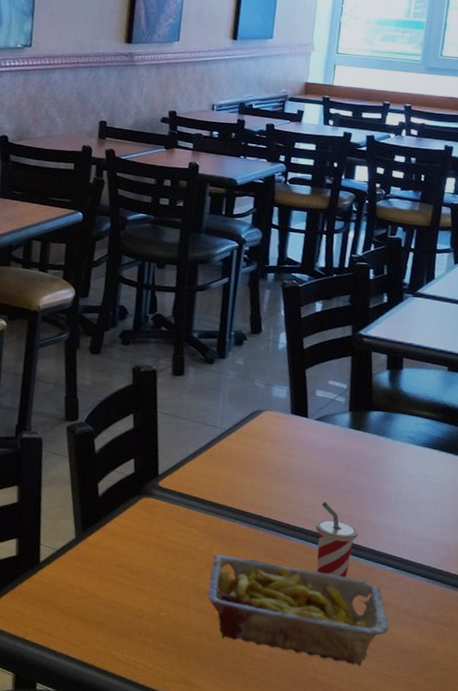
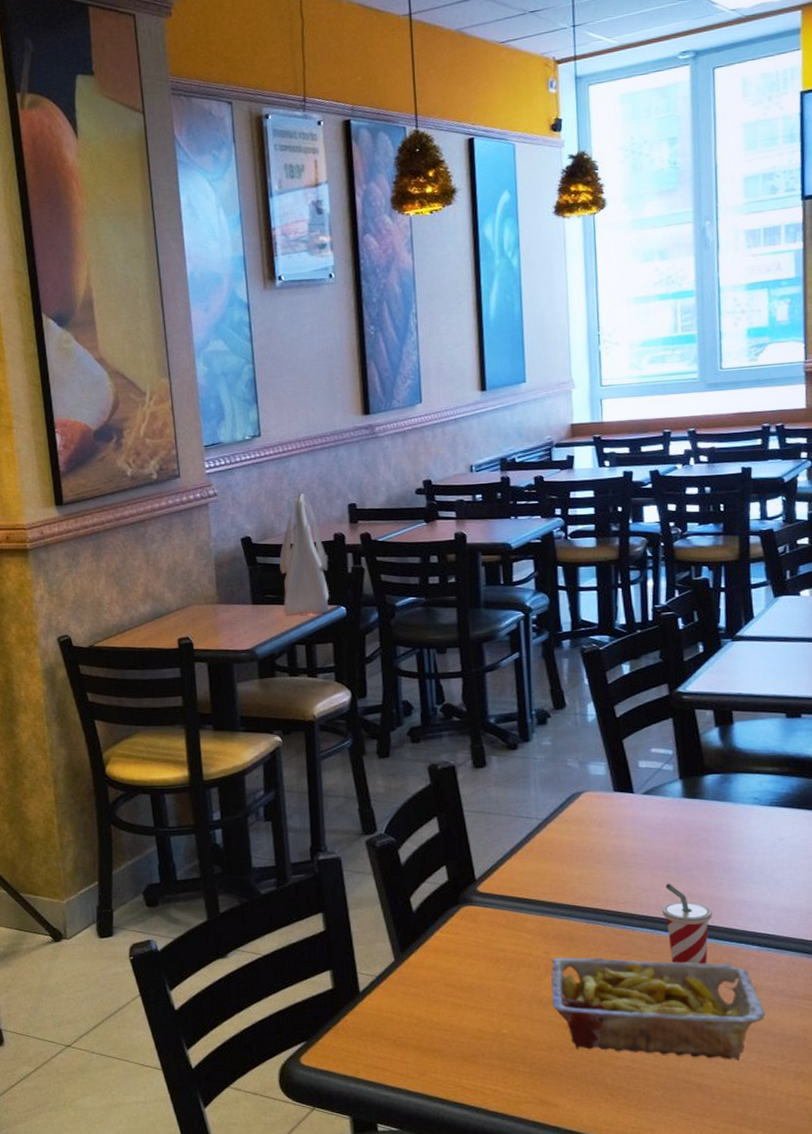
shopping bag: none [27,103,74,216] -> present [279,493,329,616]

